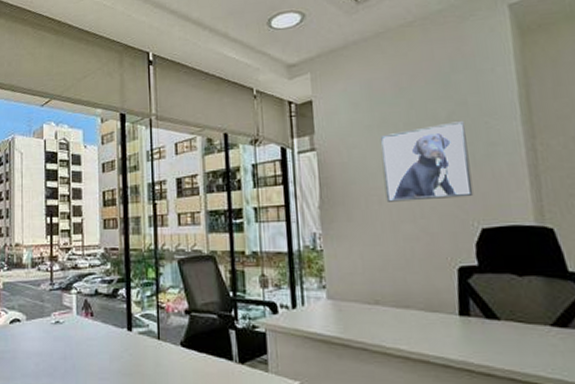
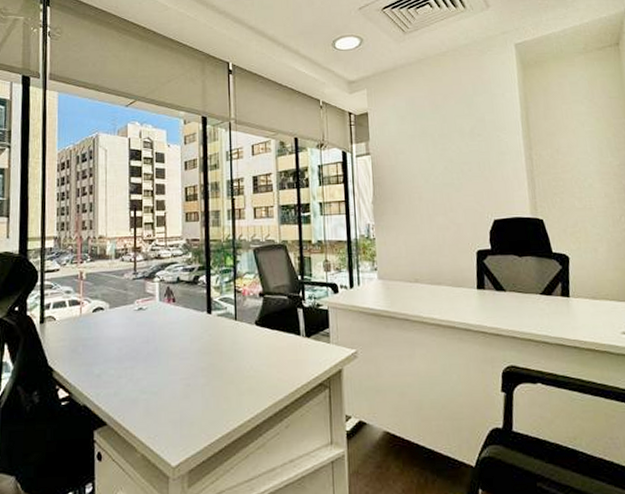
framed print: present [380,121,474,202] -> none [420,134,489,199]

